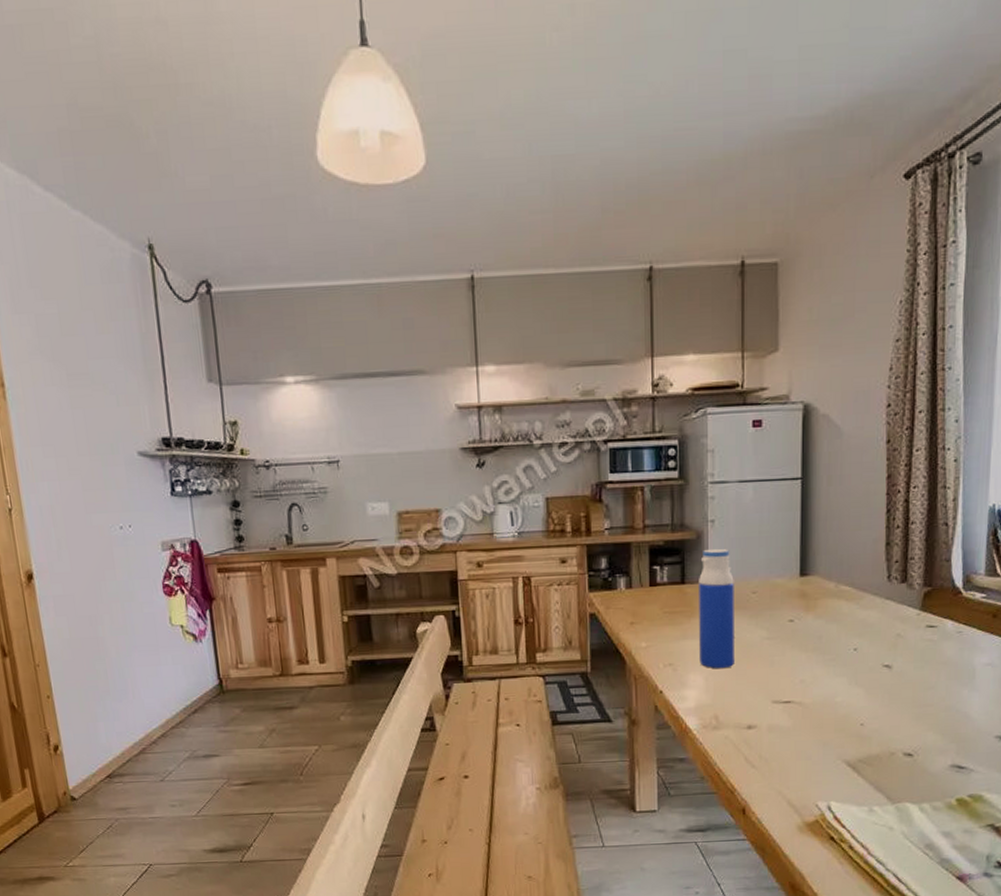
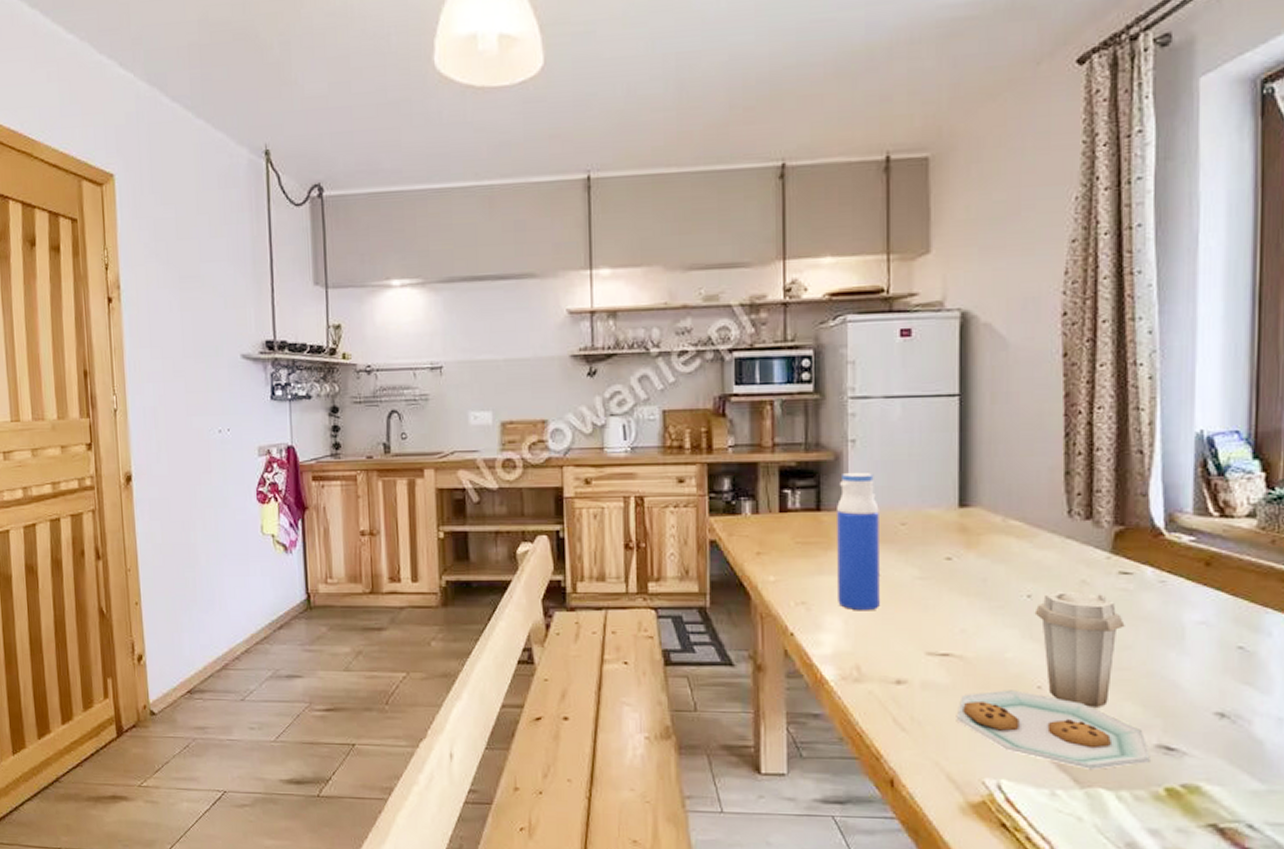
plate: none [796,643,946,788] -> present [956,591,1150,770]

